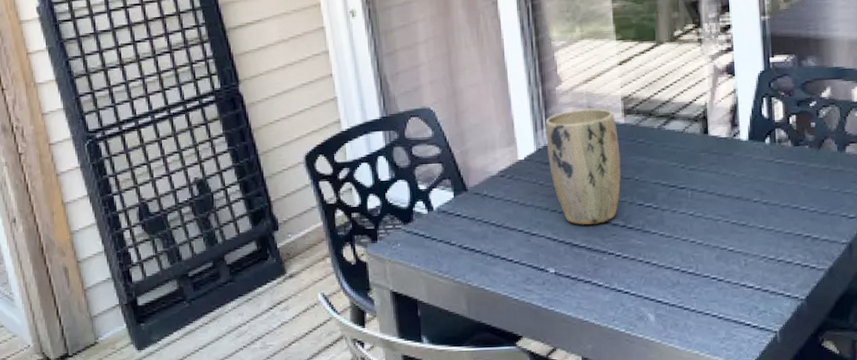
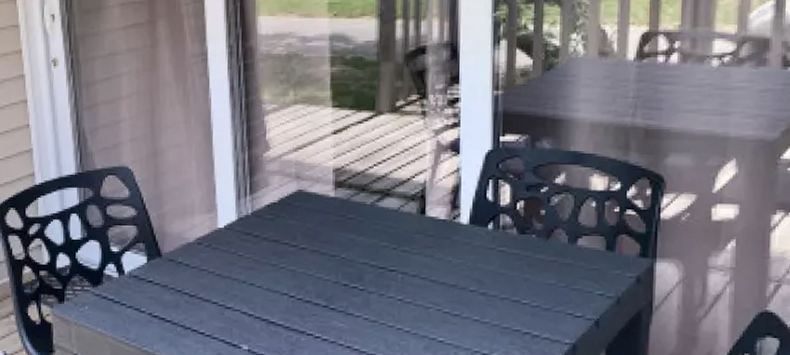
plant pot: present [545,108,621,225] -> none [249,178,328,302]

